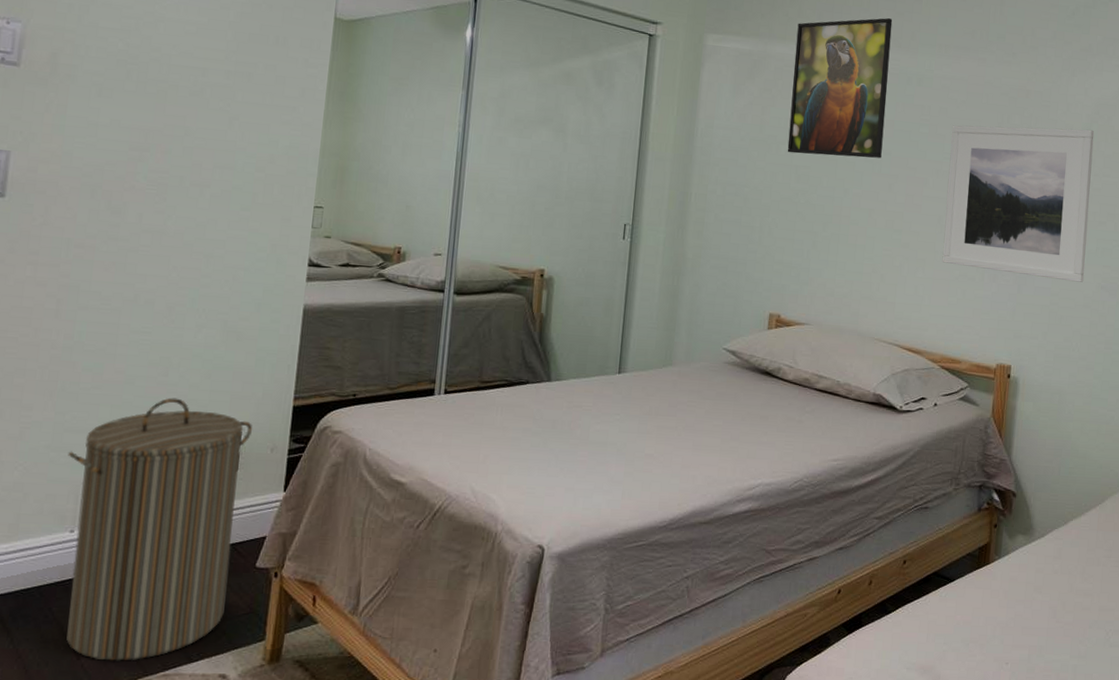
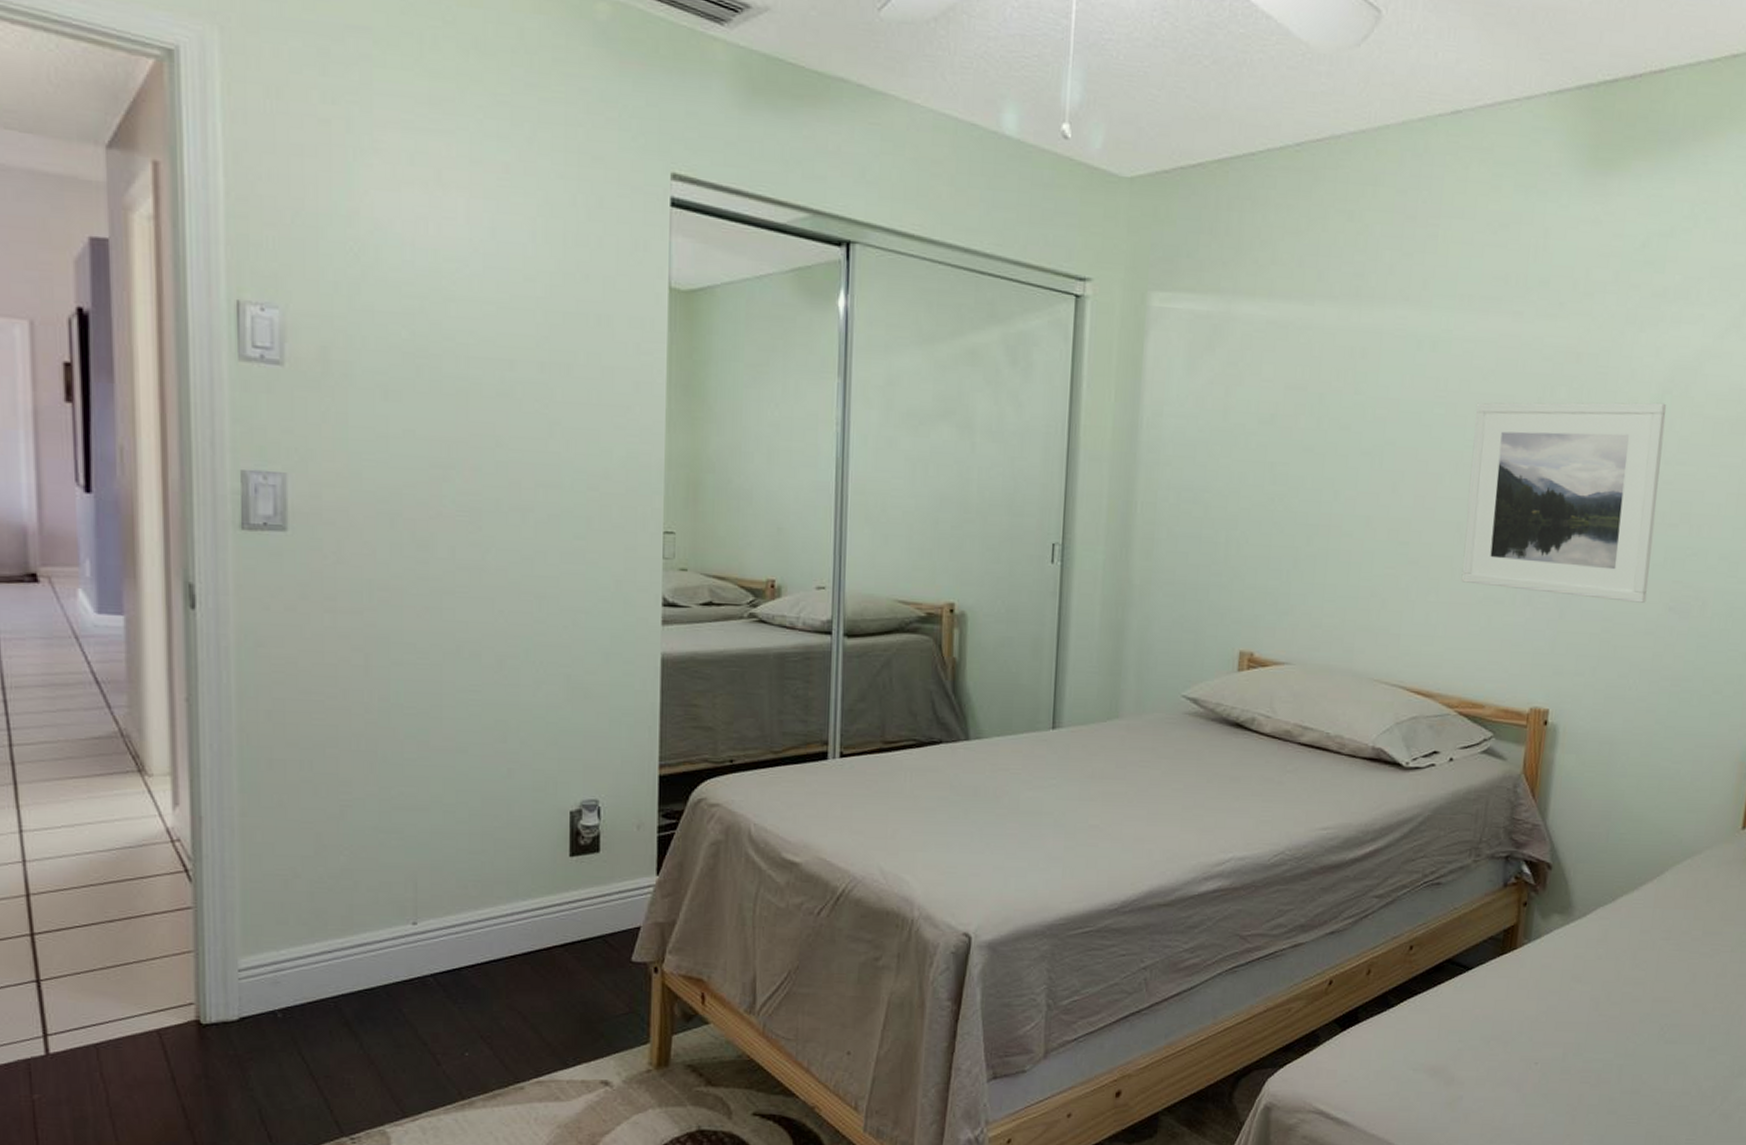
laundry hamper: present [66,397,253,661] -> none [399,768,614,1067]
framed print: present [787,17,893,158] -> none [1259,260,1398,450]

